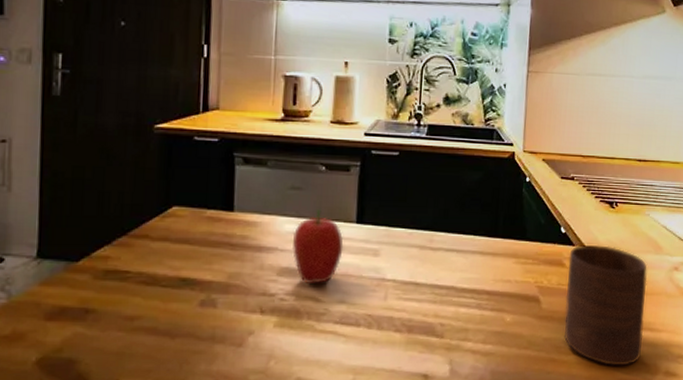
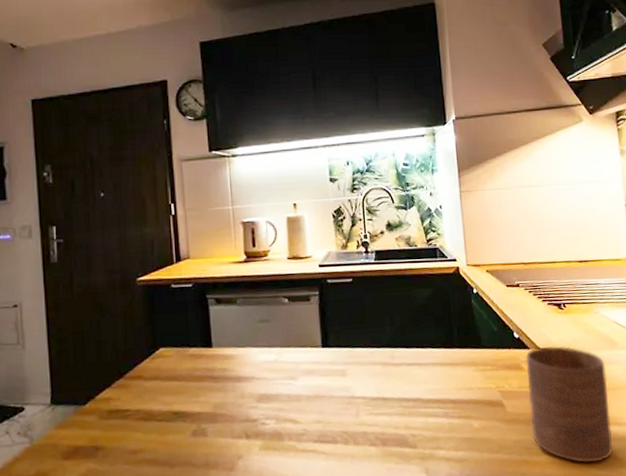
fruit: present [293,209,344,283] -> none [267,338,313,407]

